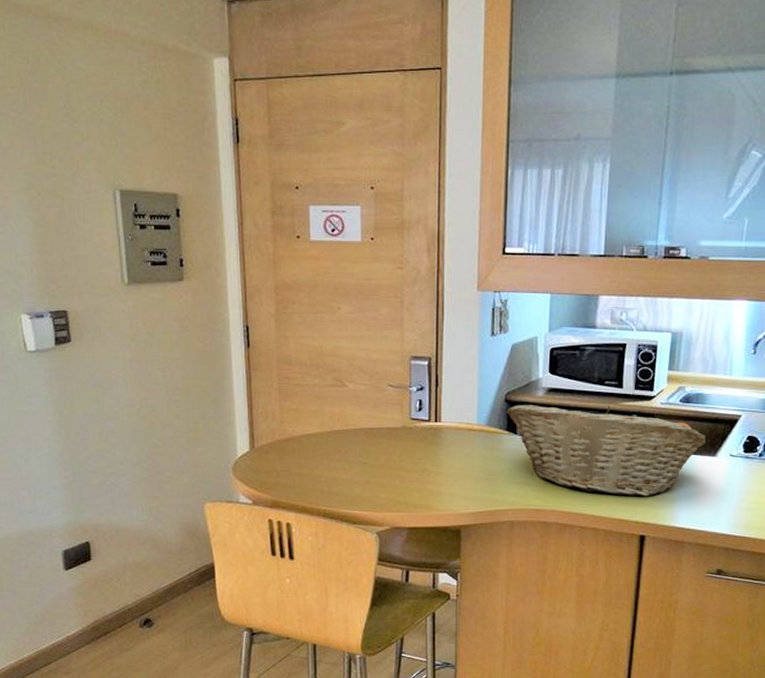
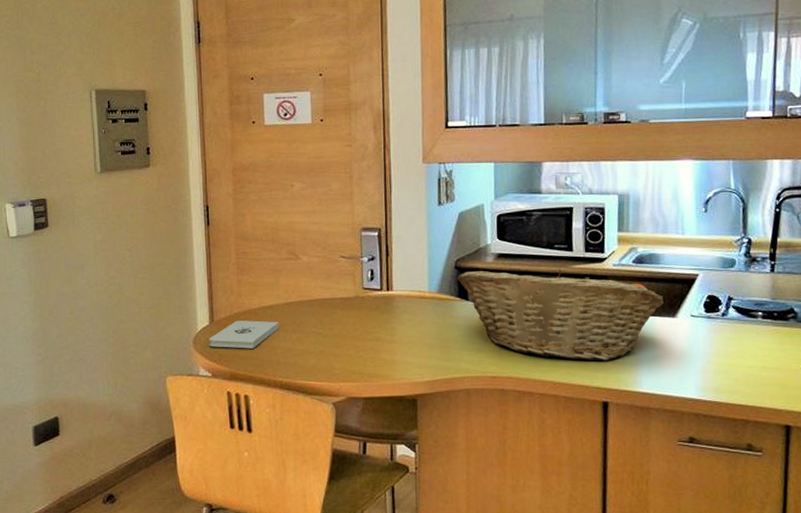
notepad: none [249,448,324,477] -> present [209,320,280,349]

